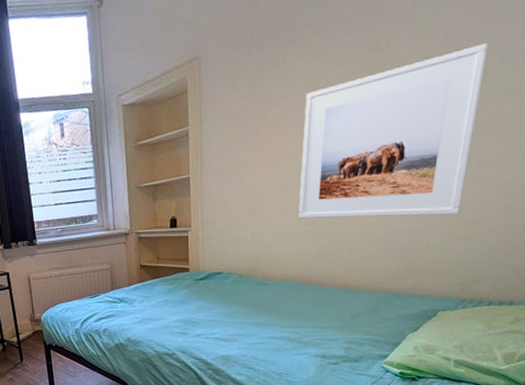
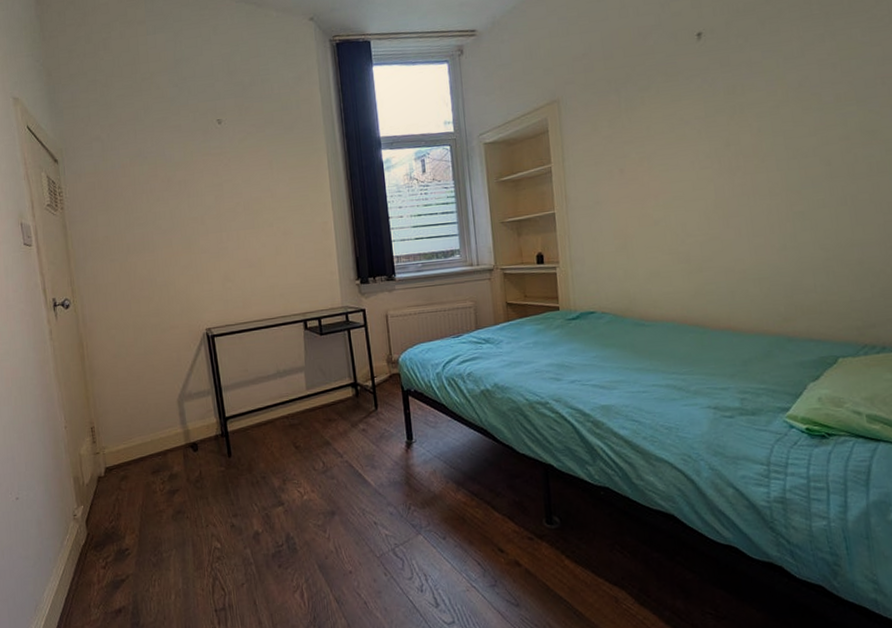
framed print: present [299,43,489,219] -> none [667,90,844,256]

